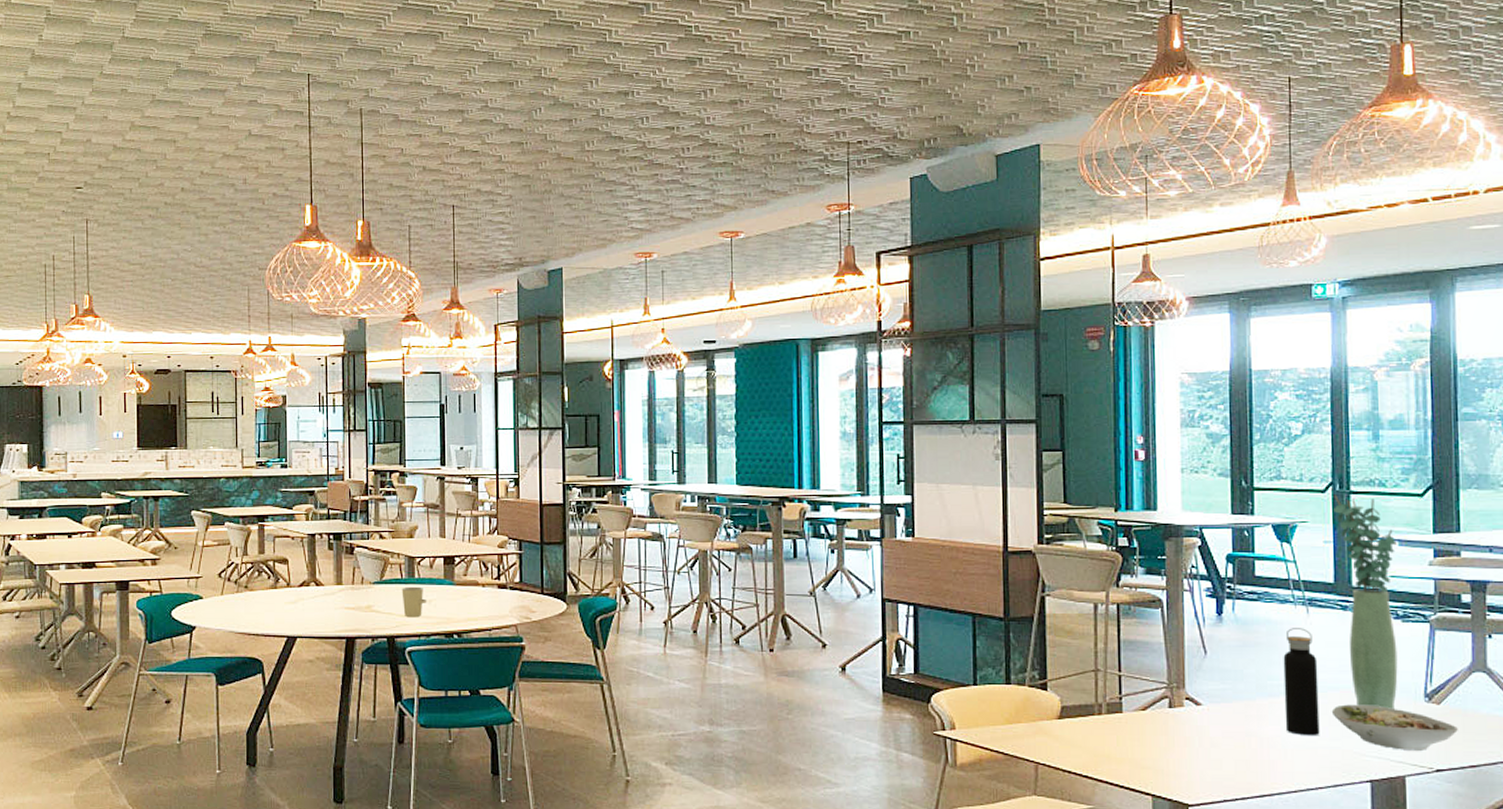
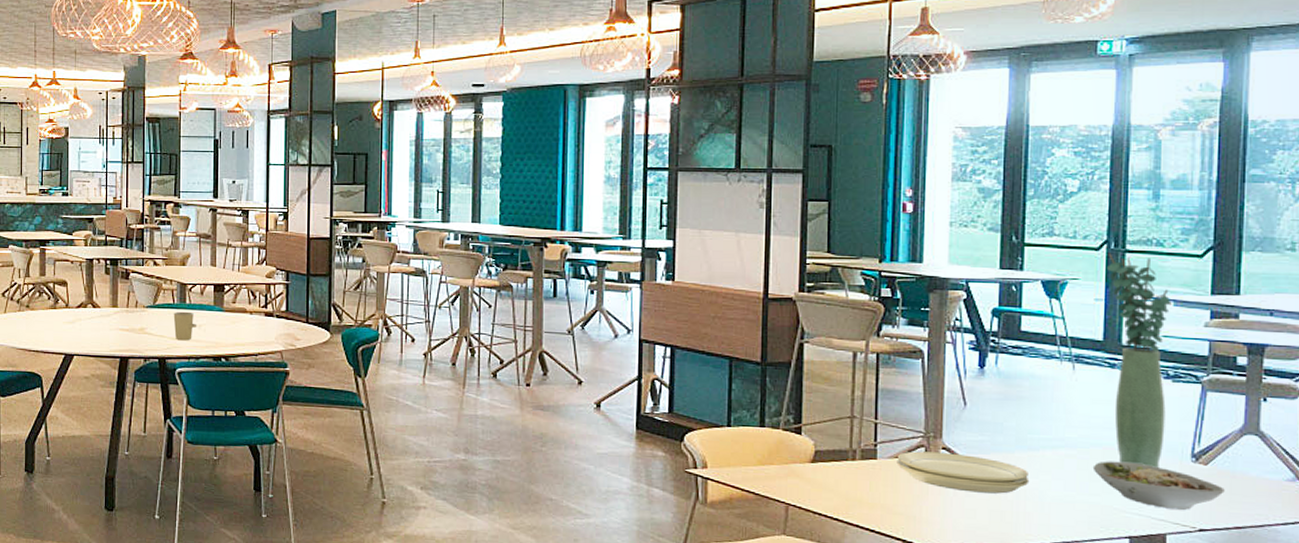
plate: none [1142,703,1272,743] -> present [896,451,1030,494]
water bottle: present [1283,628,1320,736] -> none [1043,383,1081,491]

